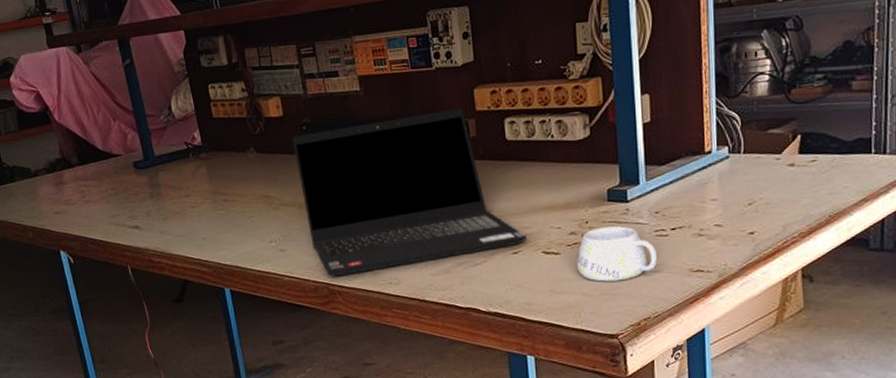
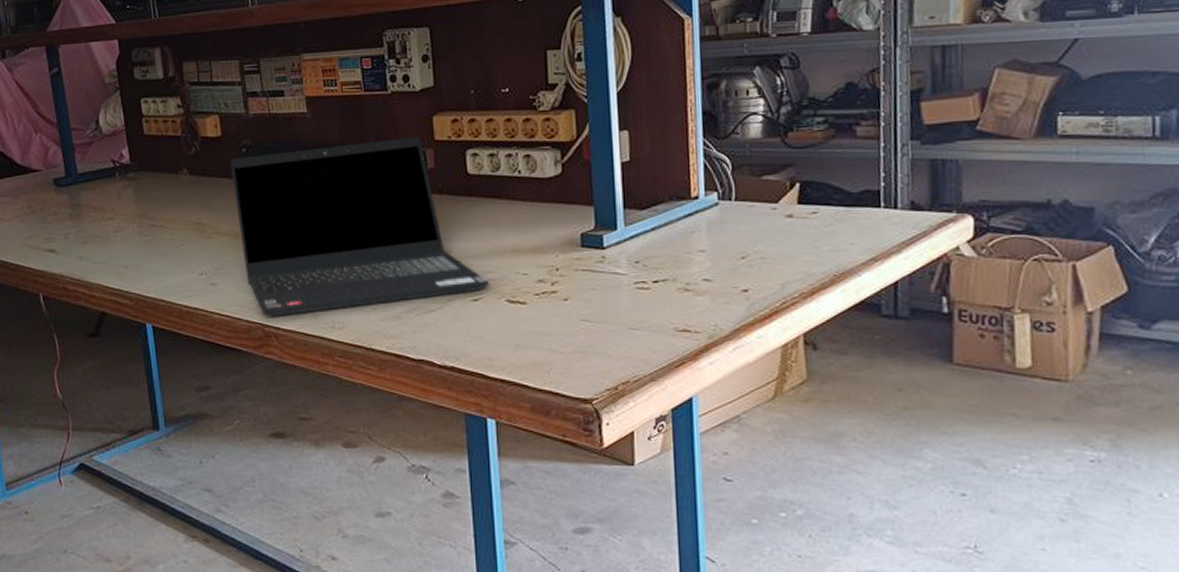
mug: present [577,226,657,282] -> none [545,275,637,338]

